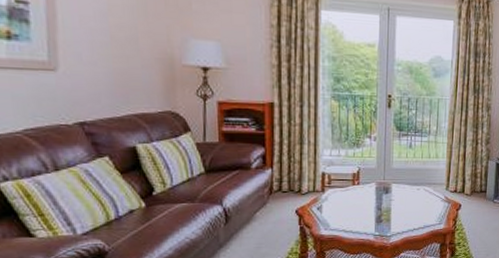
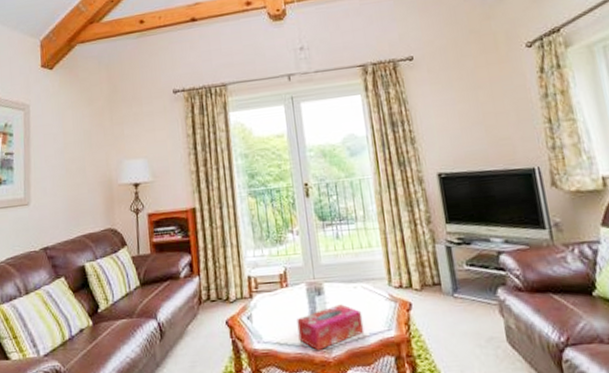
tissue box: none [363,202,420,238] -> present [296,304,365,351]

